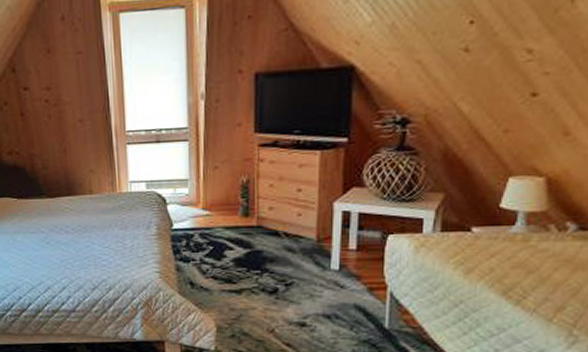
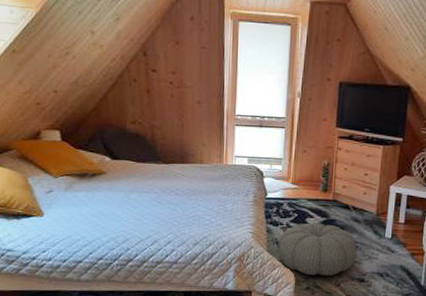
pouf: none [191,256,294,321] -> present [277,223,357,276]

